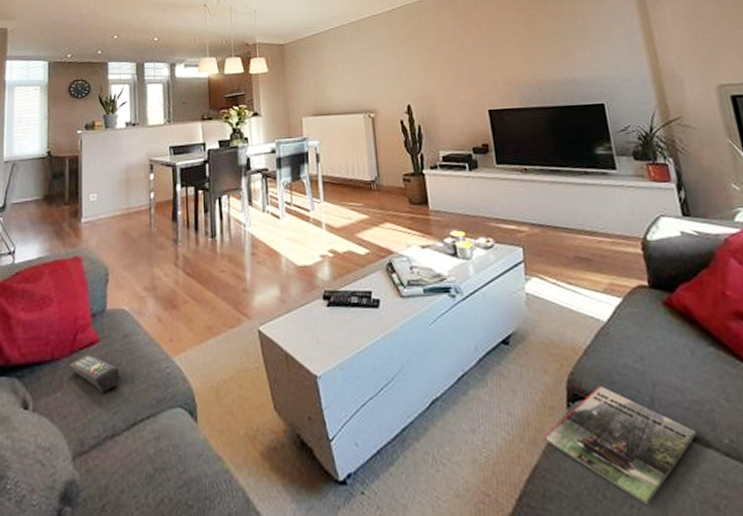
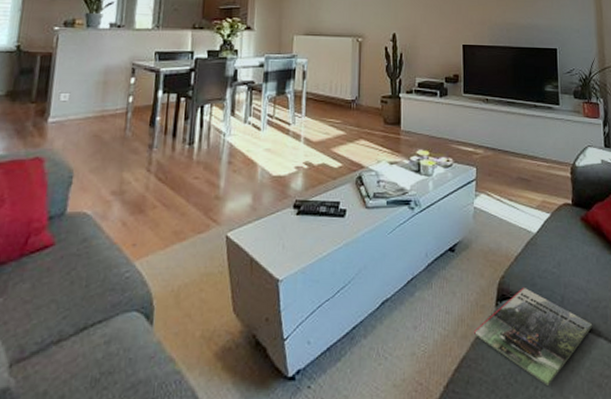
remote control: present [69,355,119,393] -> none [16,259,74,298]

